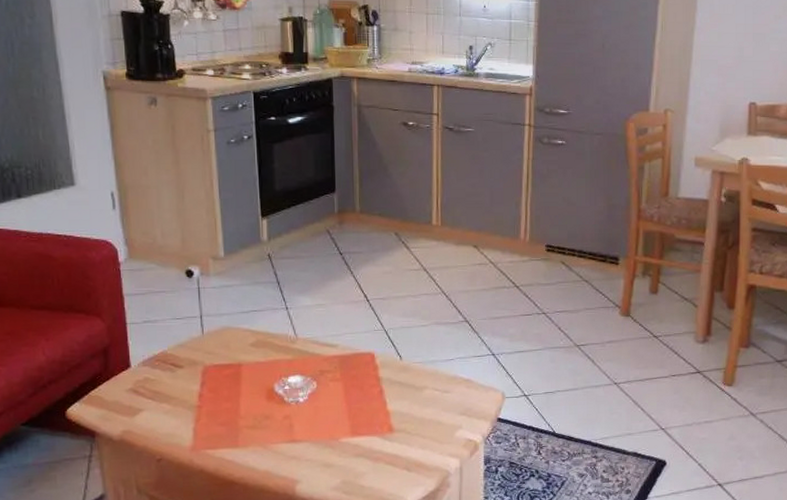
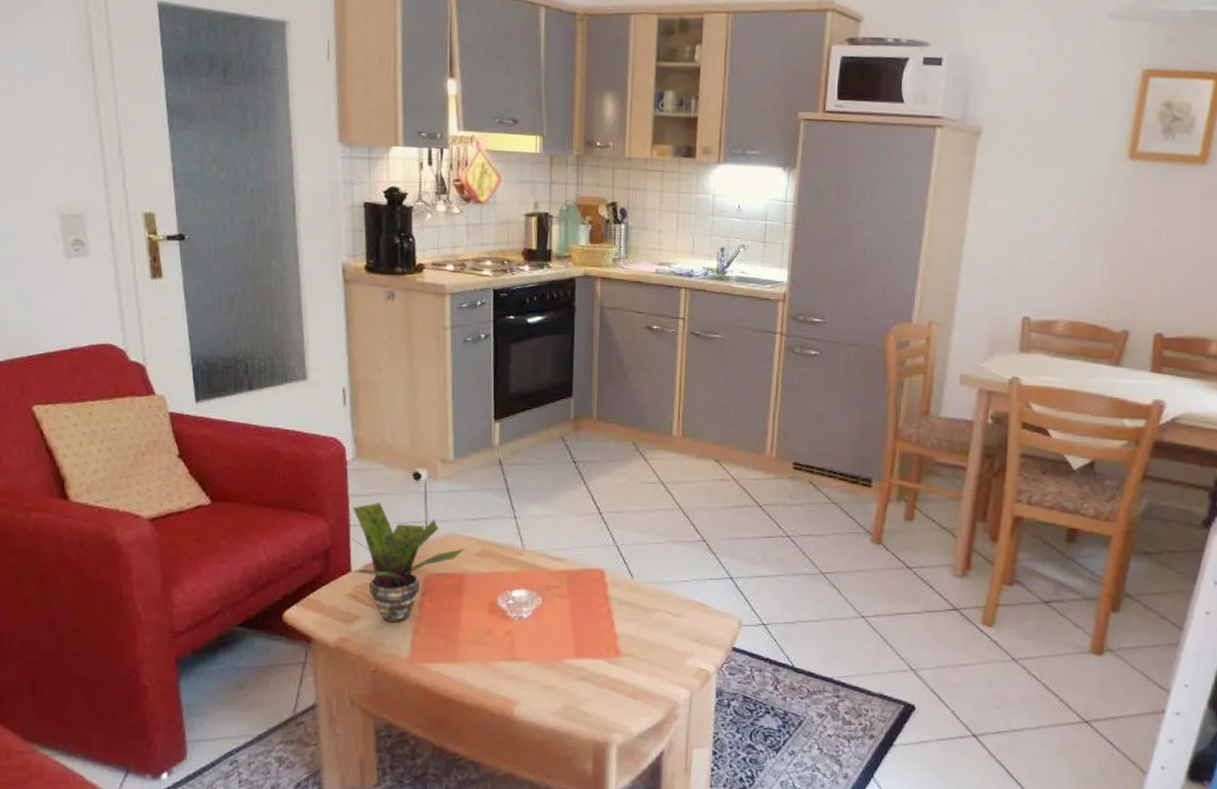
potted plant: none [127,301,240,413] -> present [350,503,465,622]

